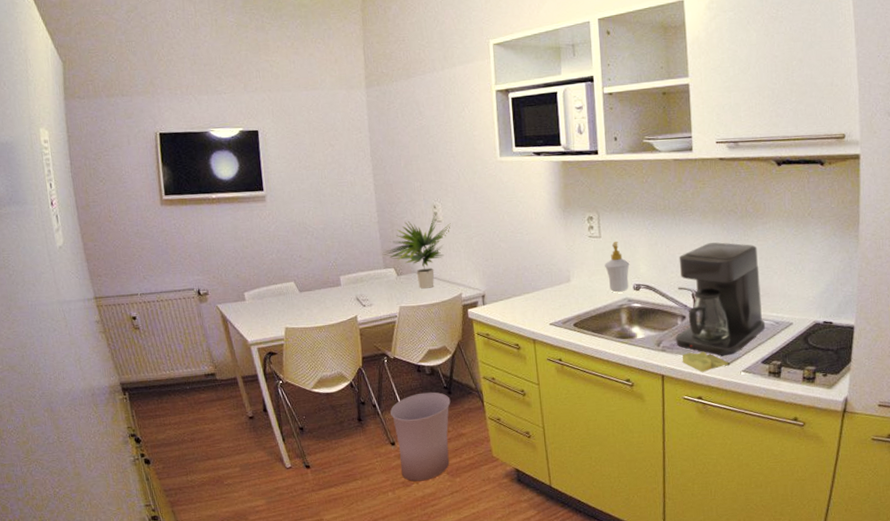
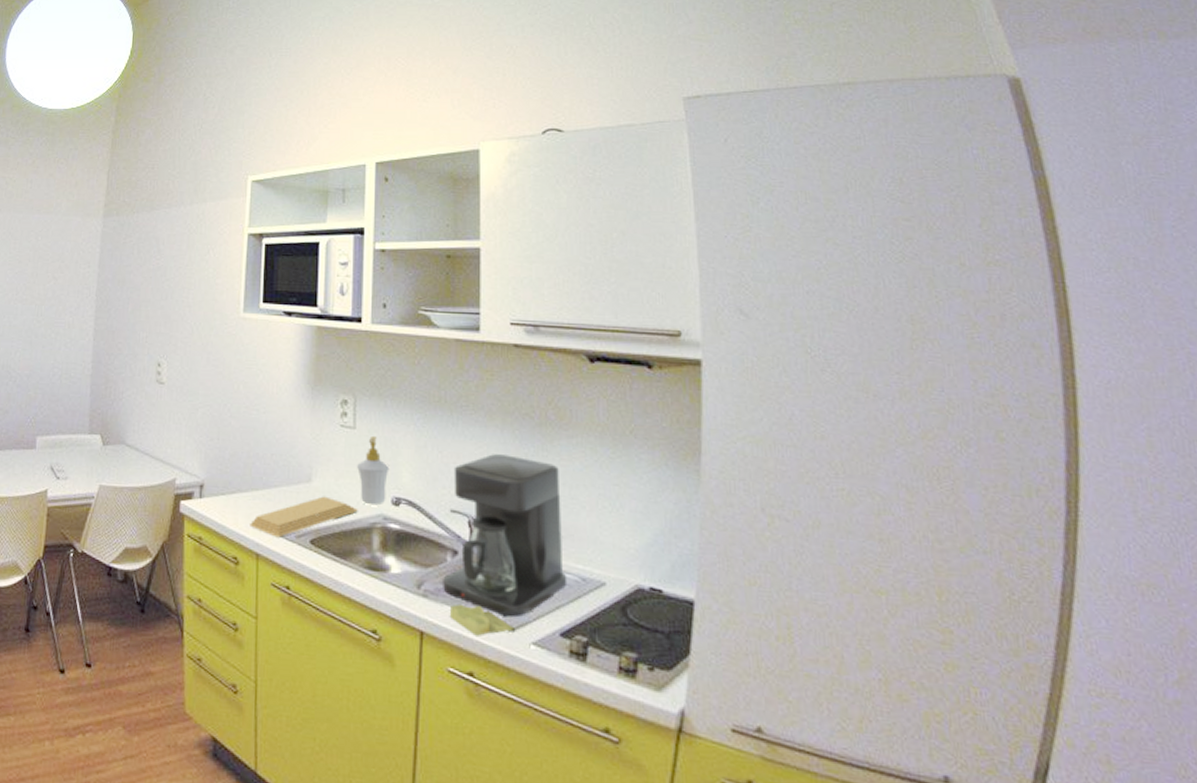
plant: present [383,211,451,289] -> none [91,370,175,467]
waste bin: present [390,392,451,482] -> none [65,605,142,733]
cutting board: none [525,291,608,326] -> present [250,496,358,538]

